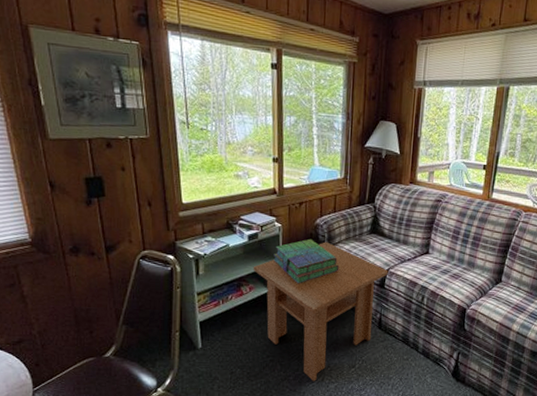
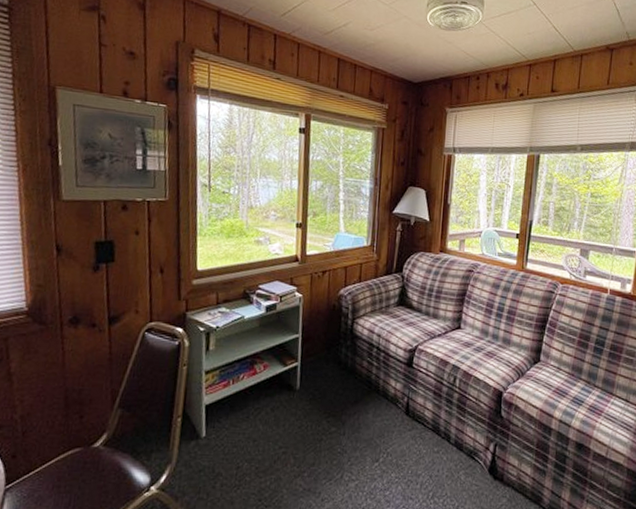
coffee table: present [253,242,389,381] -> none [268,314,417,478]
stack of books: present [273,238,340,284] -> none [292,310,364,362]

